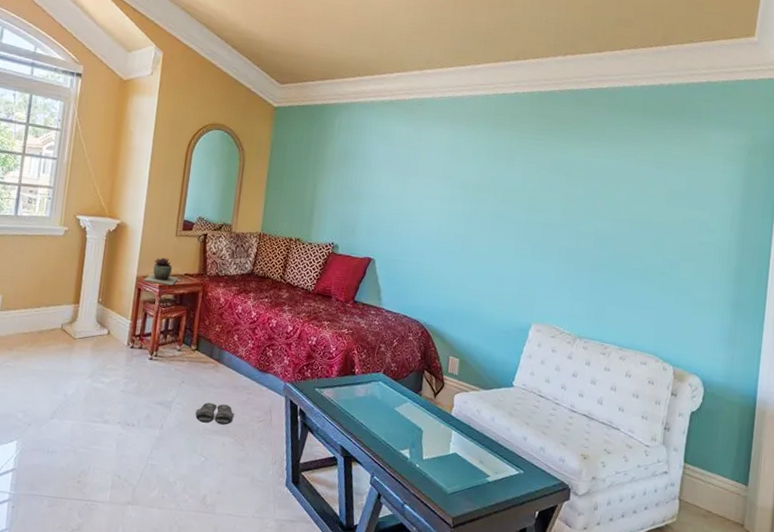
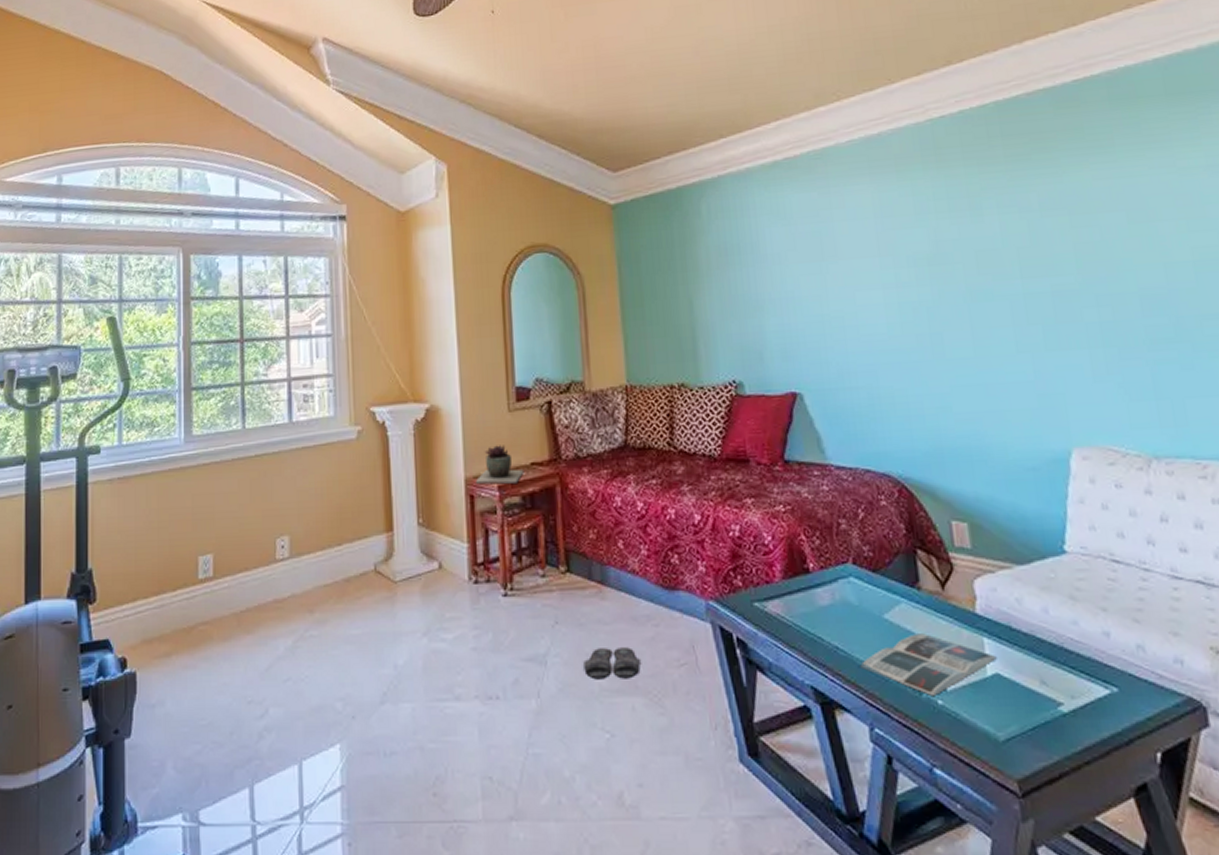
magazine: none [373,422,458,462] -> present [860,633,997,697]

